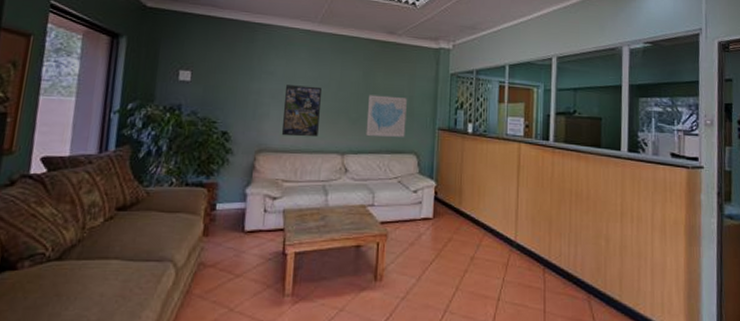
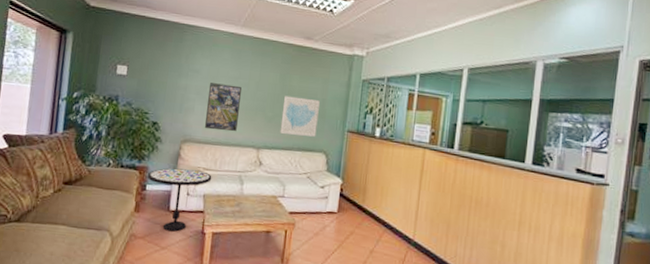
side table: none [218,182,292,255] -> present [148,168,212,232]

